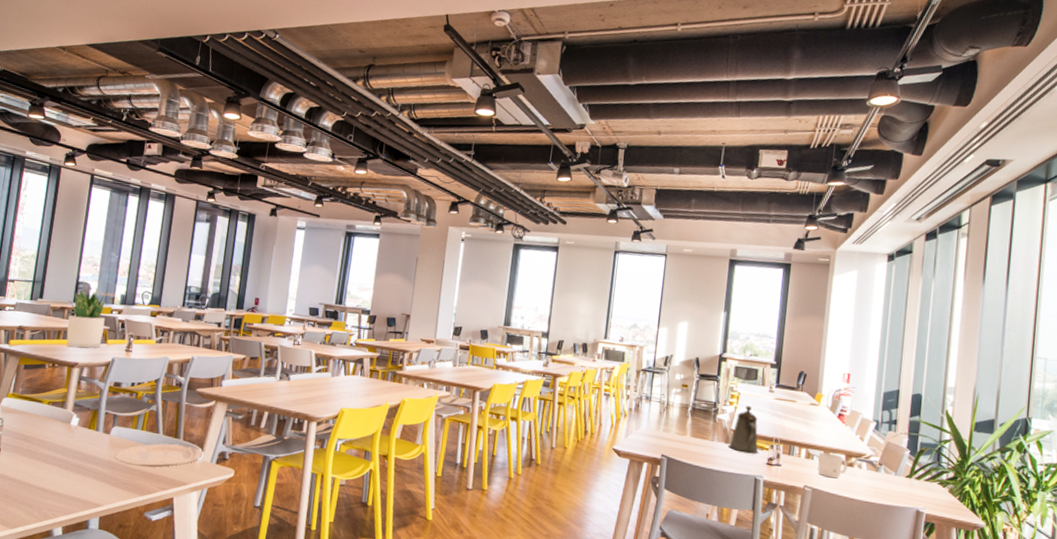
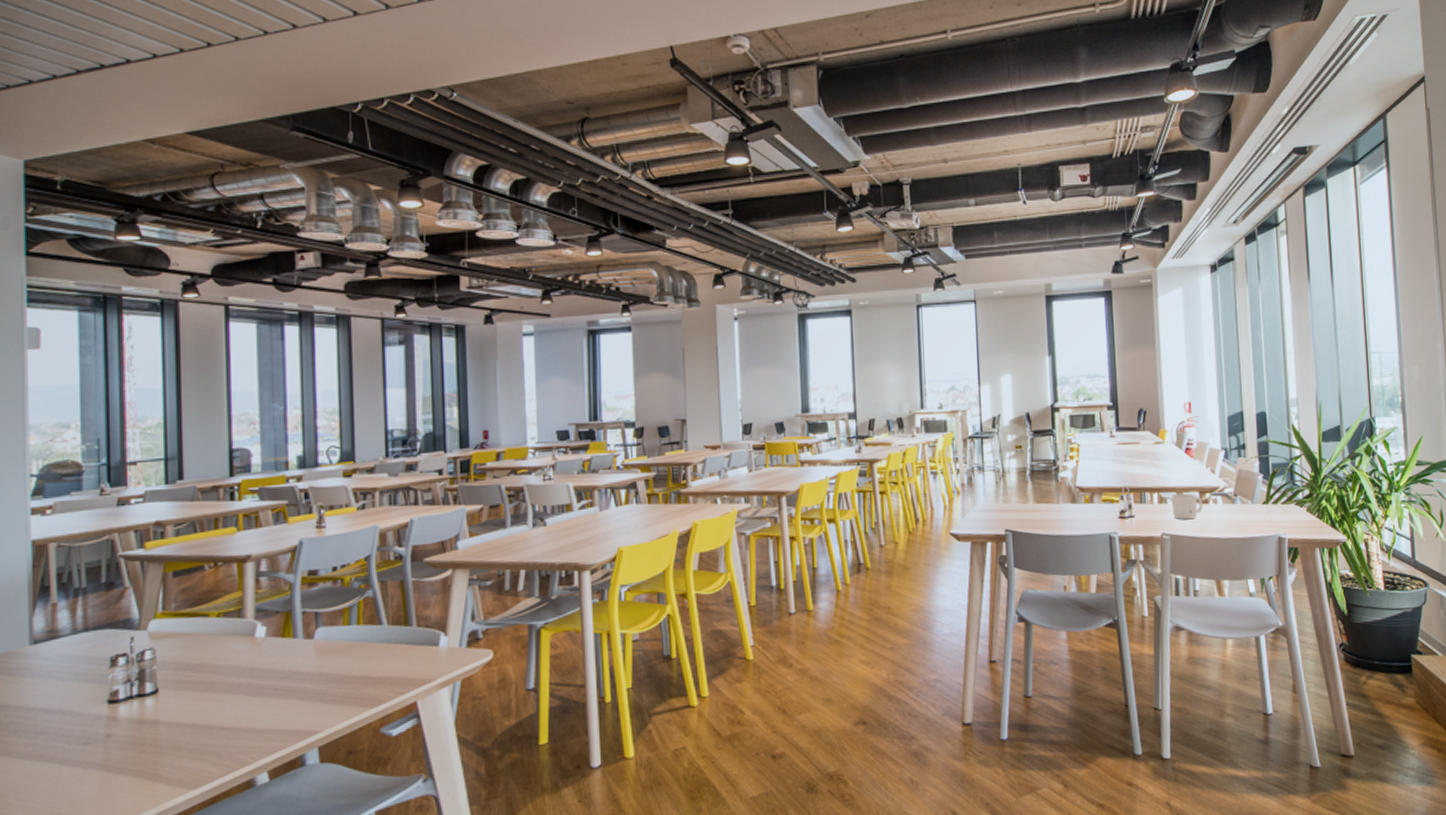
planter: present [66,288,108,349] -> none [223,453,280,537]
plate: present [115,443,203,468] -> none [326,632,447,673]
coffee pot: present [728,405,759,455] -> none [1076,456,1109,511]

